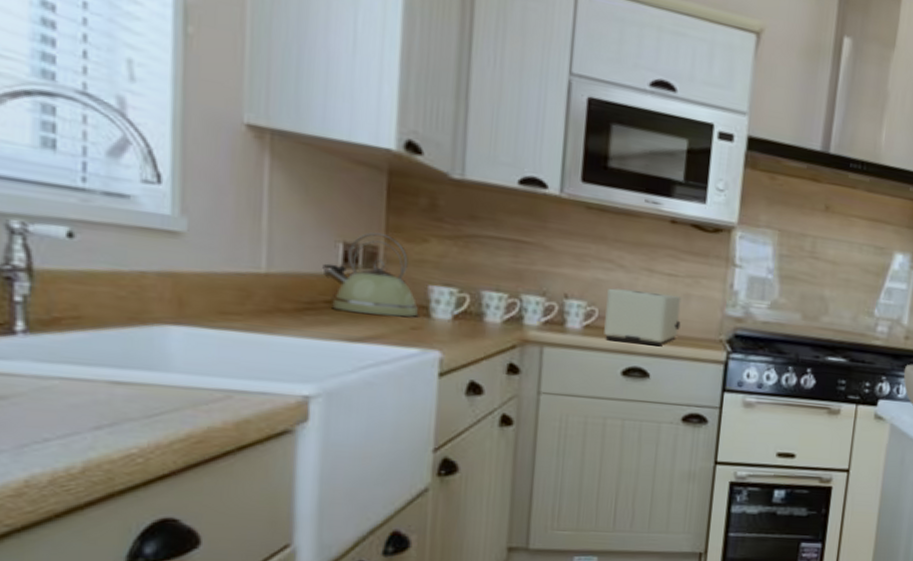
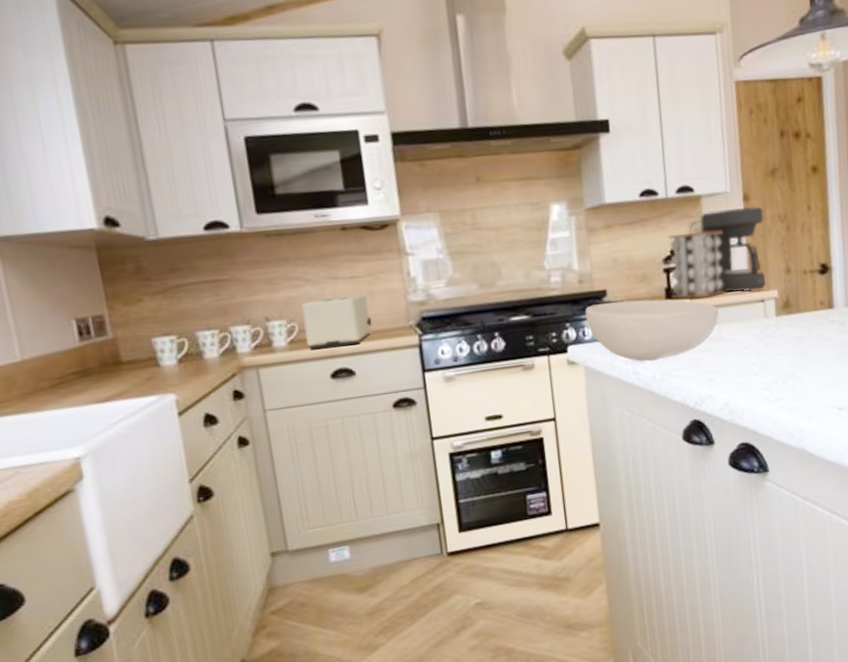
kettle: present [324,232,419,318] -> none [65,302,150,379]

